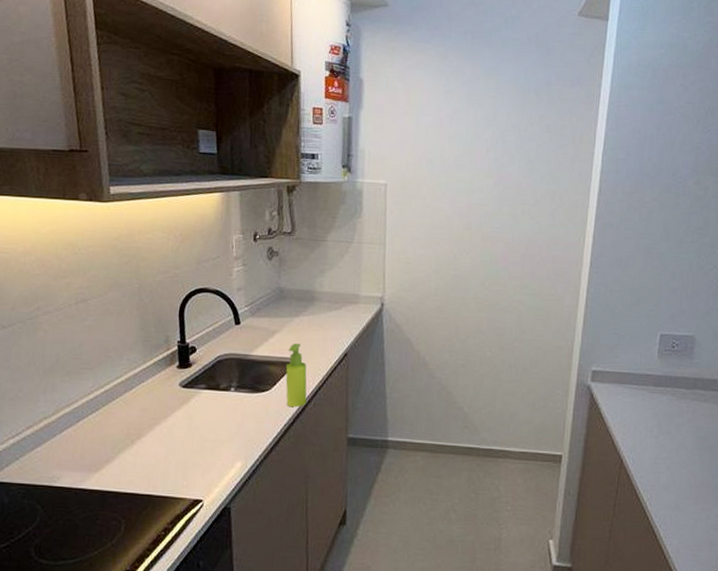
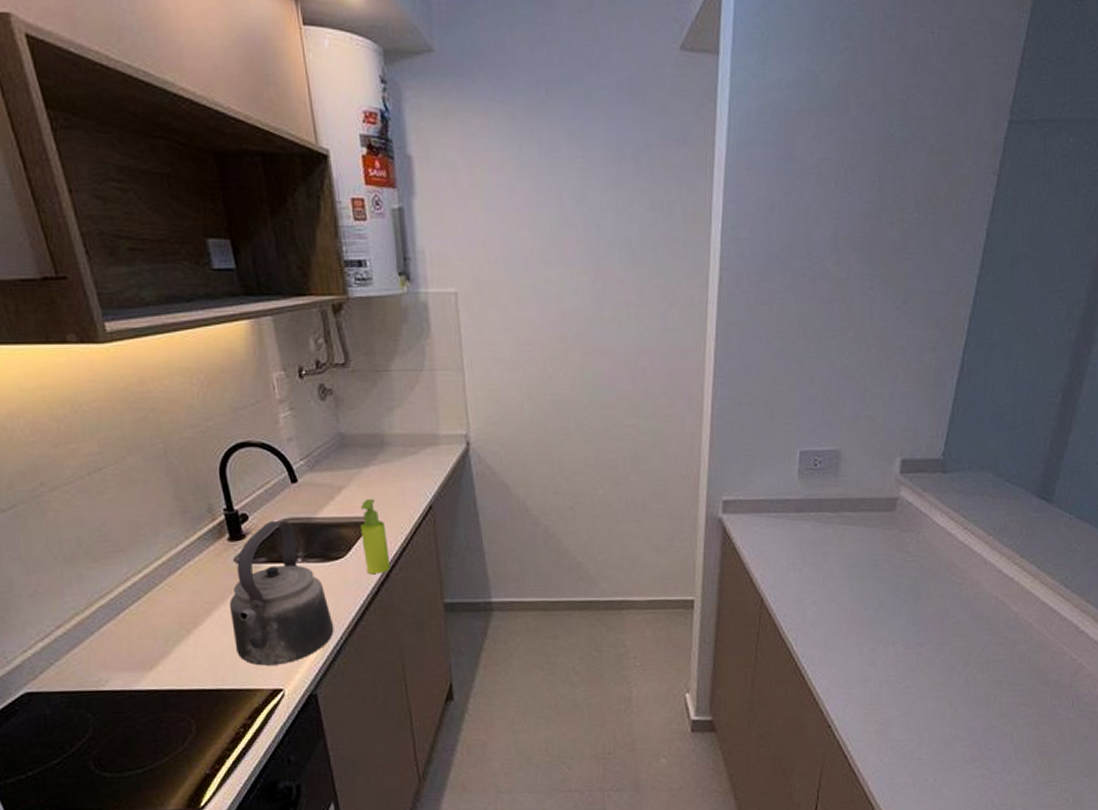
kettle: none [169,354,253,478] -> present [229,520,334,666]

